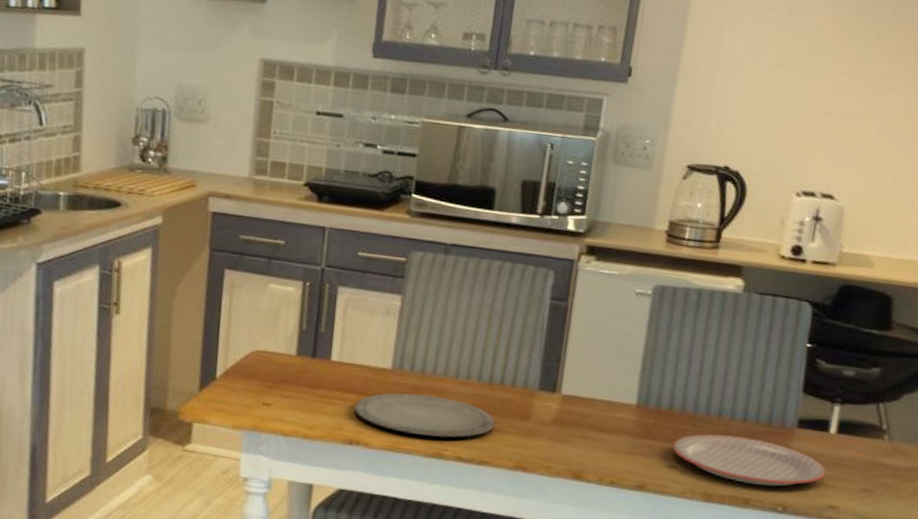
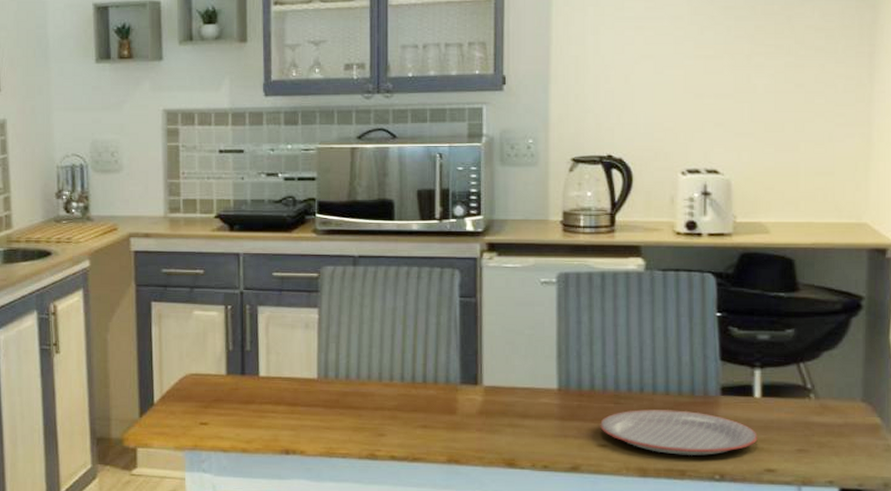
plate: present [355,393,495,438] -> none [287,399,423,439]

